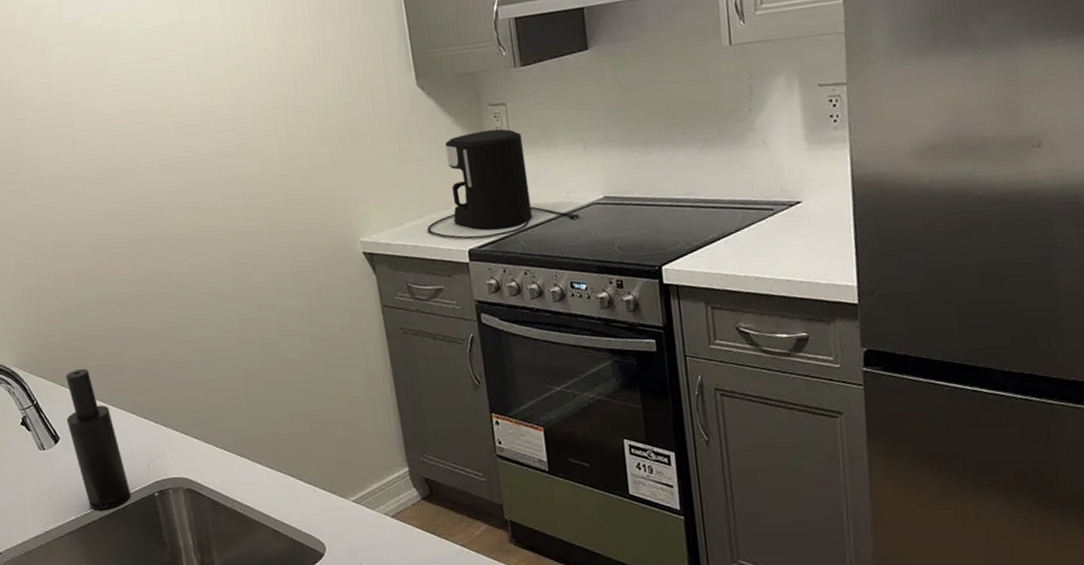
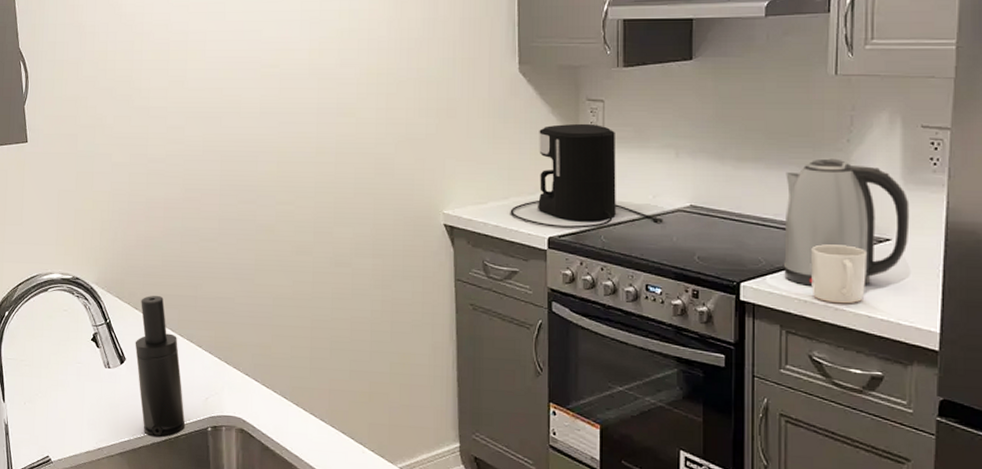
kettle: none [693,129,818,260] -> present [783,158,910,286]
mug: none [726,213,782,273] -> present [811,244,868,304]

